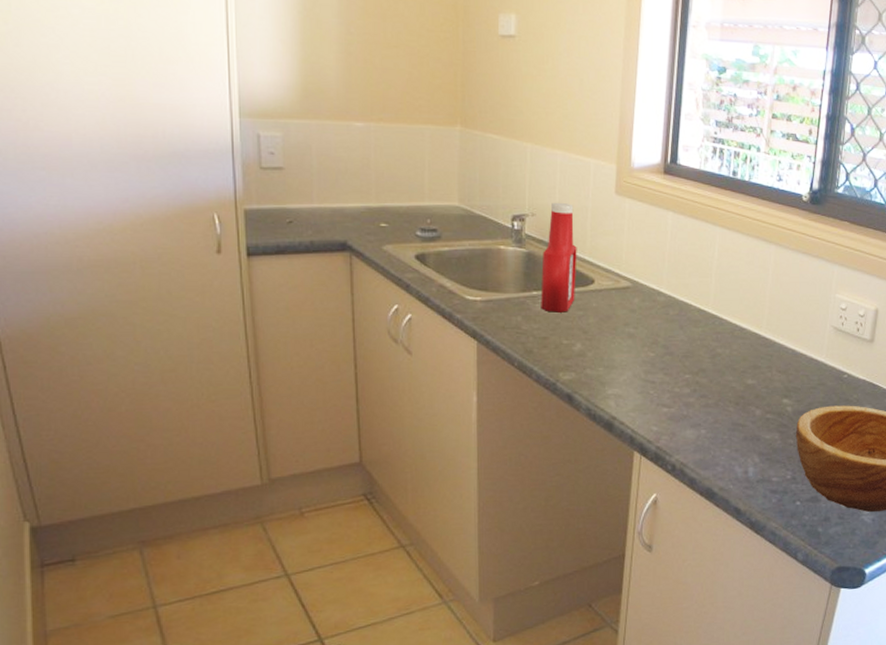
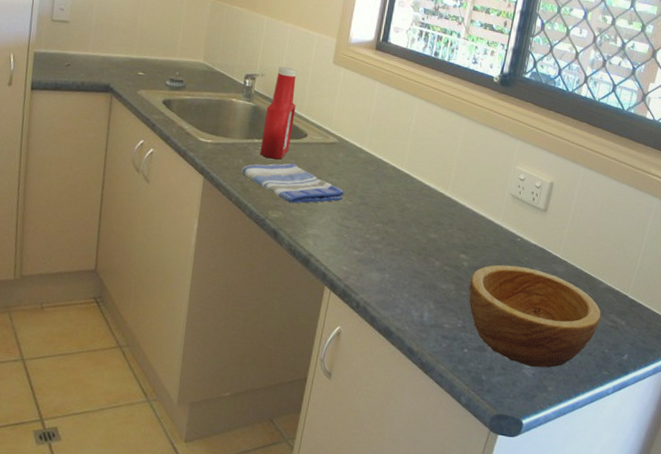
dish towel: none [522,315,645,362] -> present [241,163,344,204]

